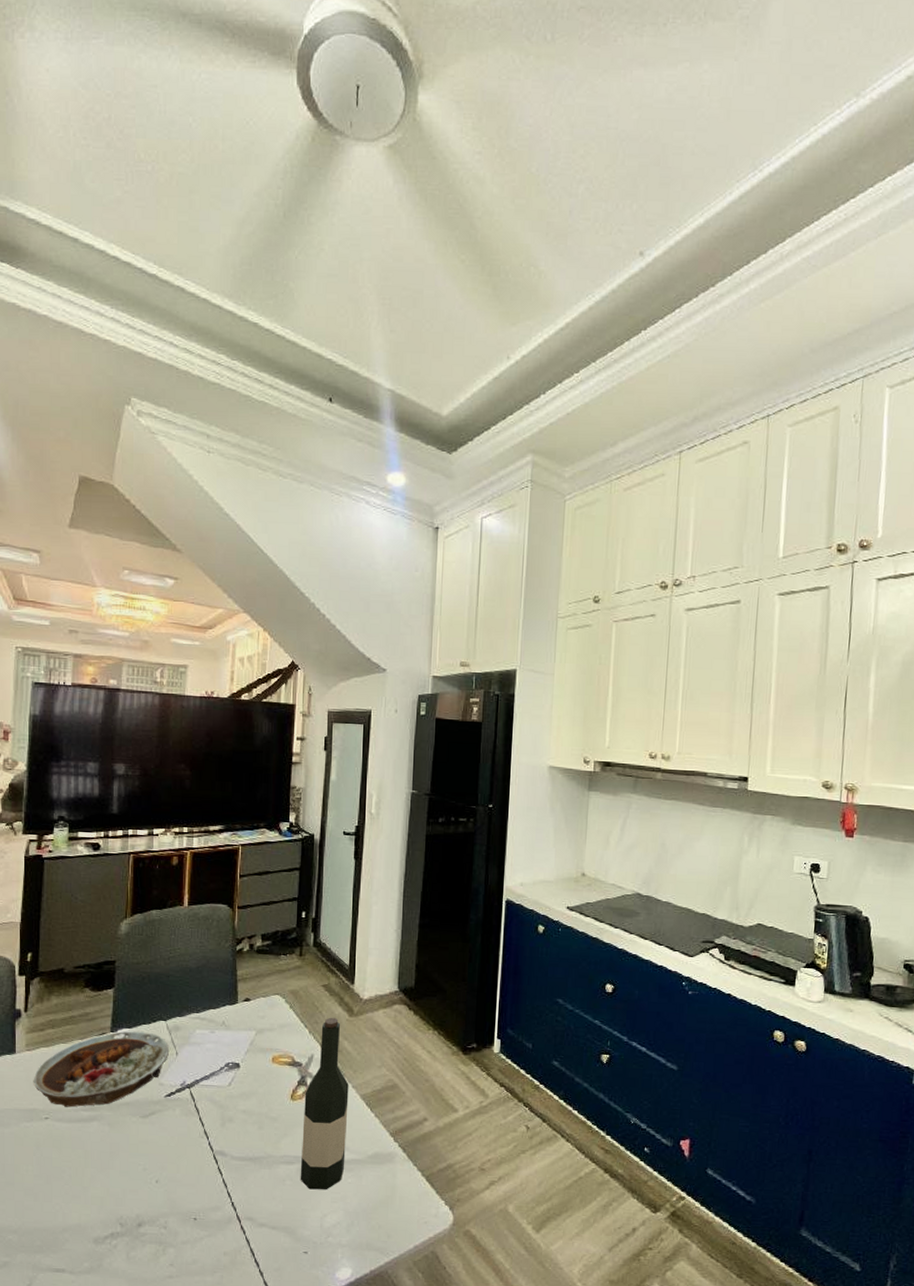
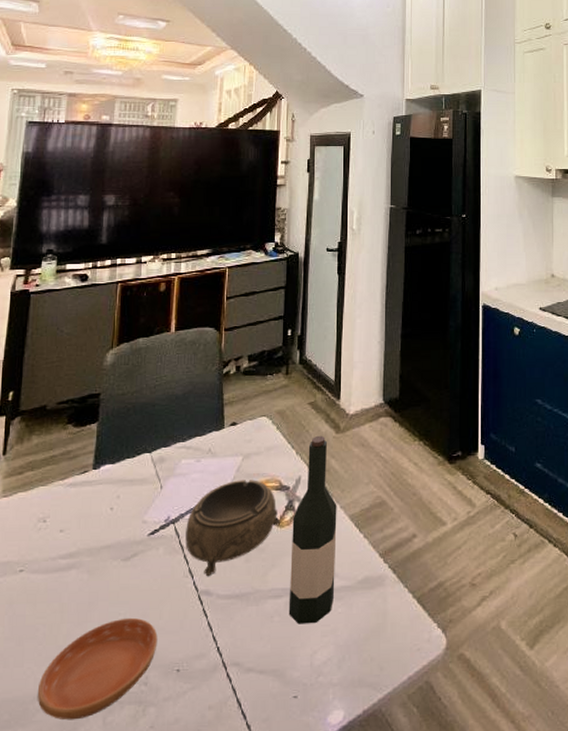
plate: present [34,1031,169,1107] -> none [9,466,153,556]
saucer: none [66,1168,176,1252] -> present [37,617,158,720]
decorative bowl: none [201,1053,294,1139] -> present [185,480,281,577]

